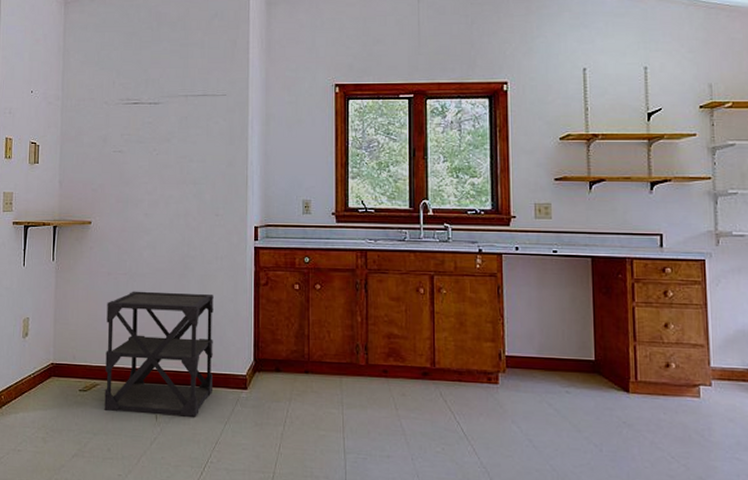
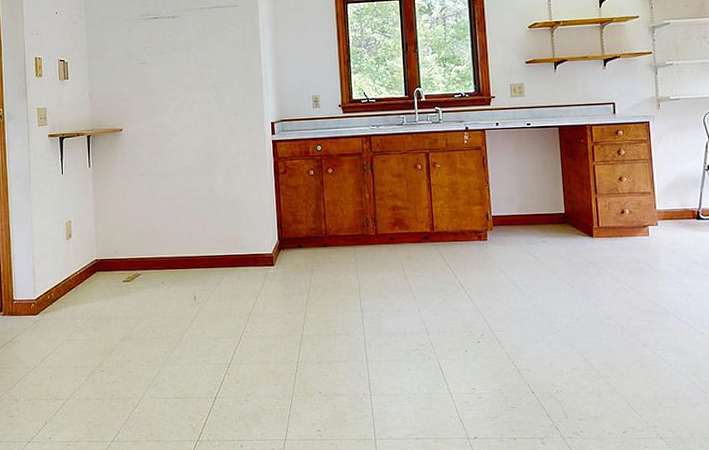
storage shelf: present [104,291,214,417] -> none [142,186,244,297]

